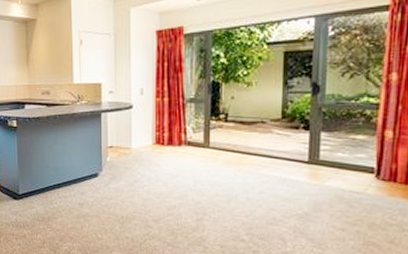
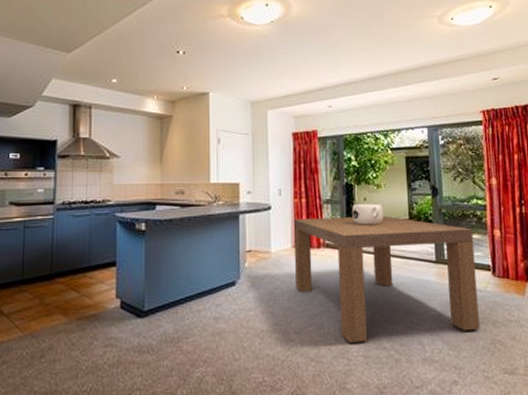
dining table: none [154,102,358,233] -> present [293,203,480,343]

